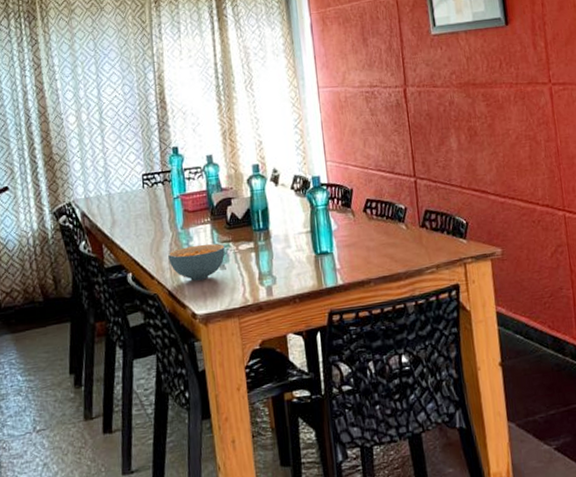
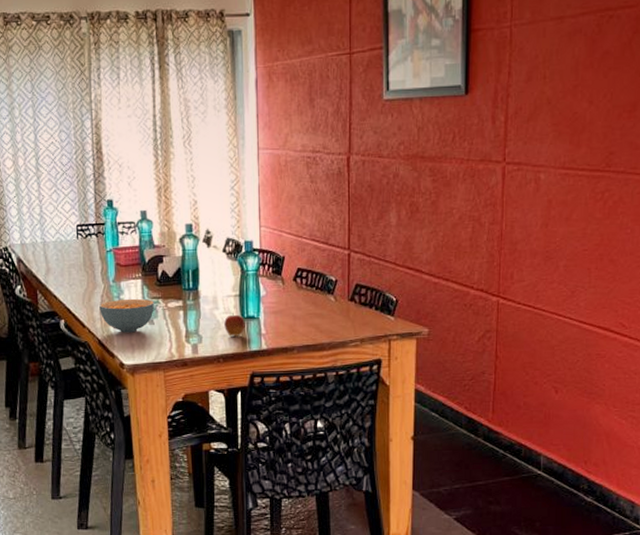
fruit: none [297,250,319,275] -> present [224,313,245,337]

